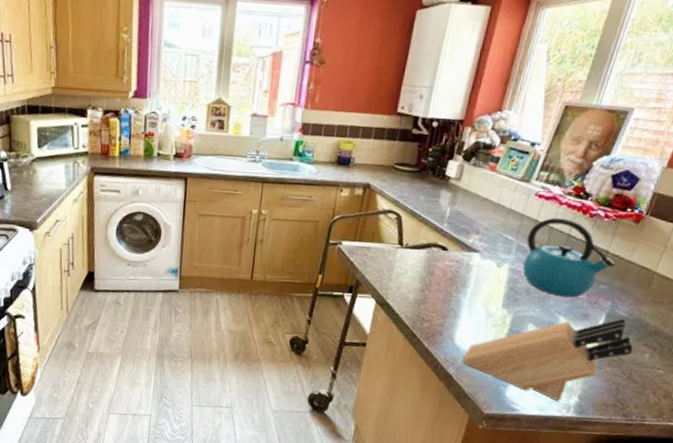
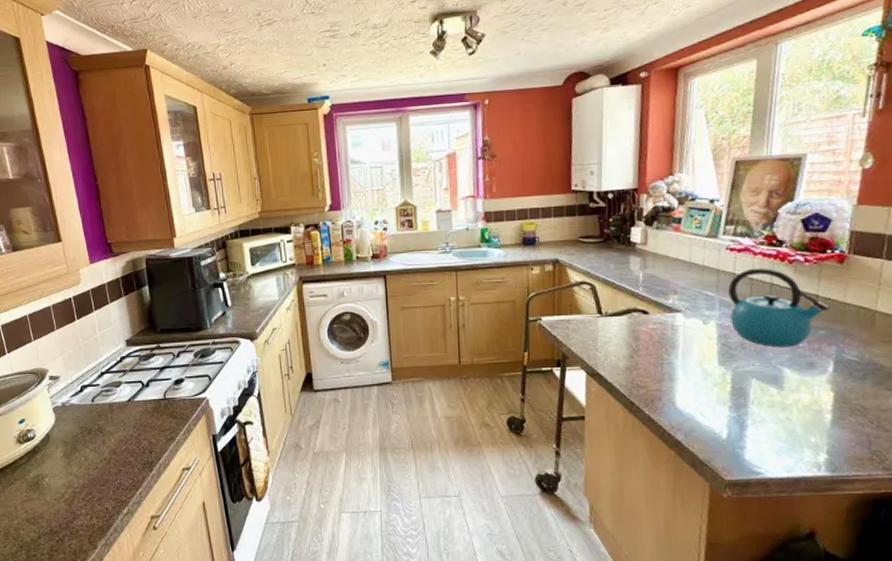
knife block: present [463,318,633,402] -> none [689,363,875,460]

